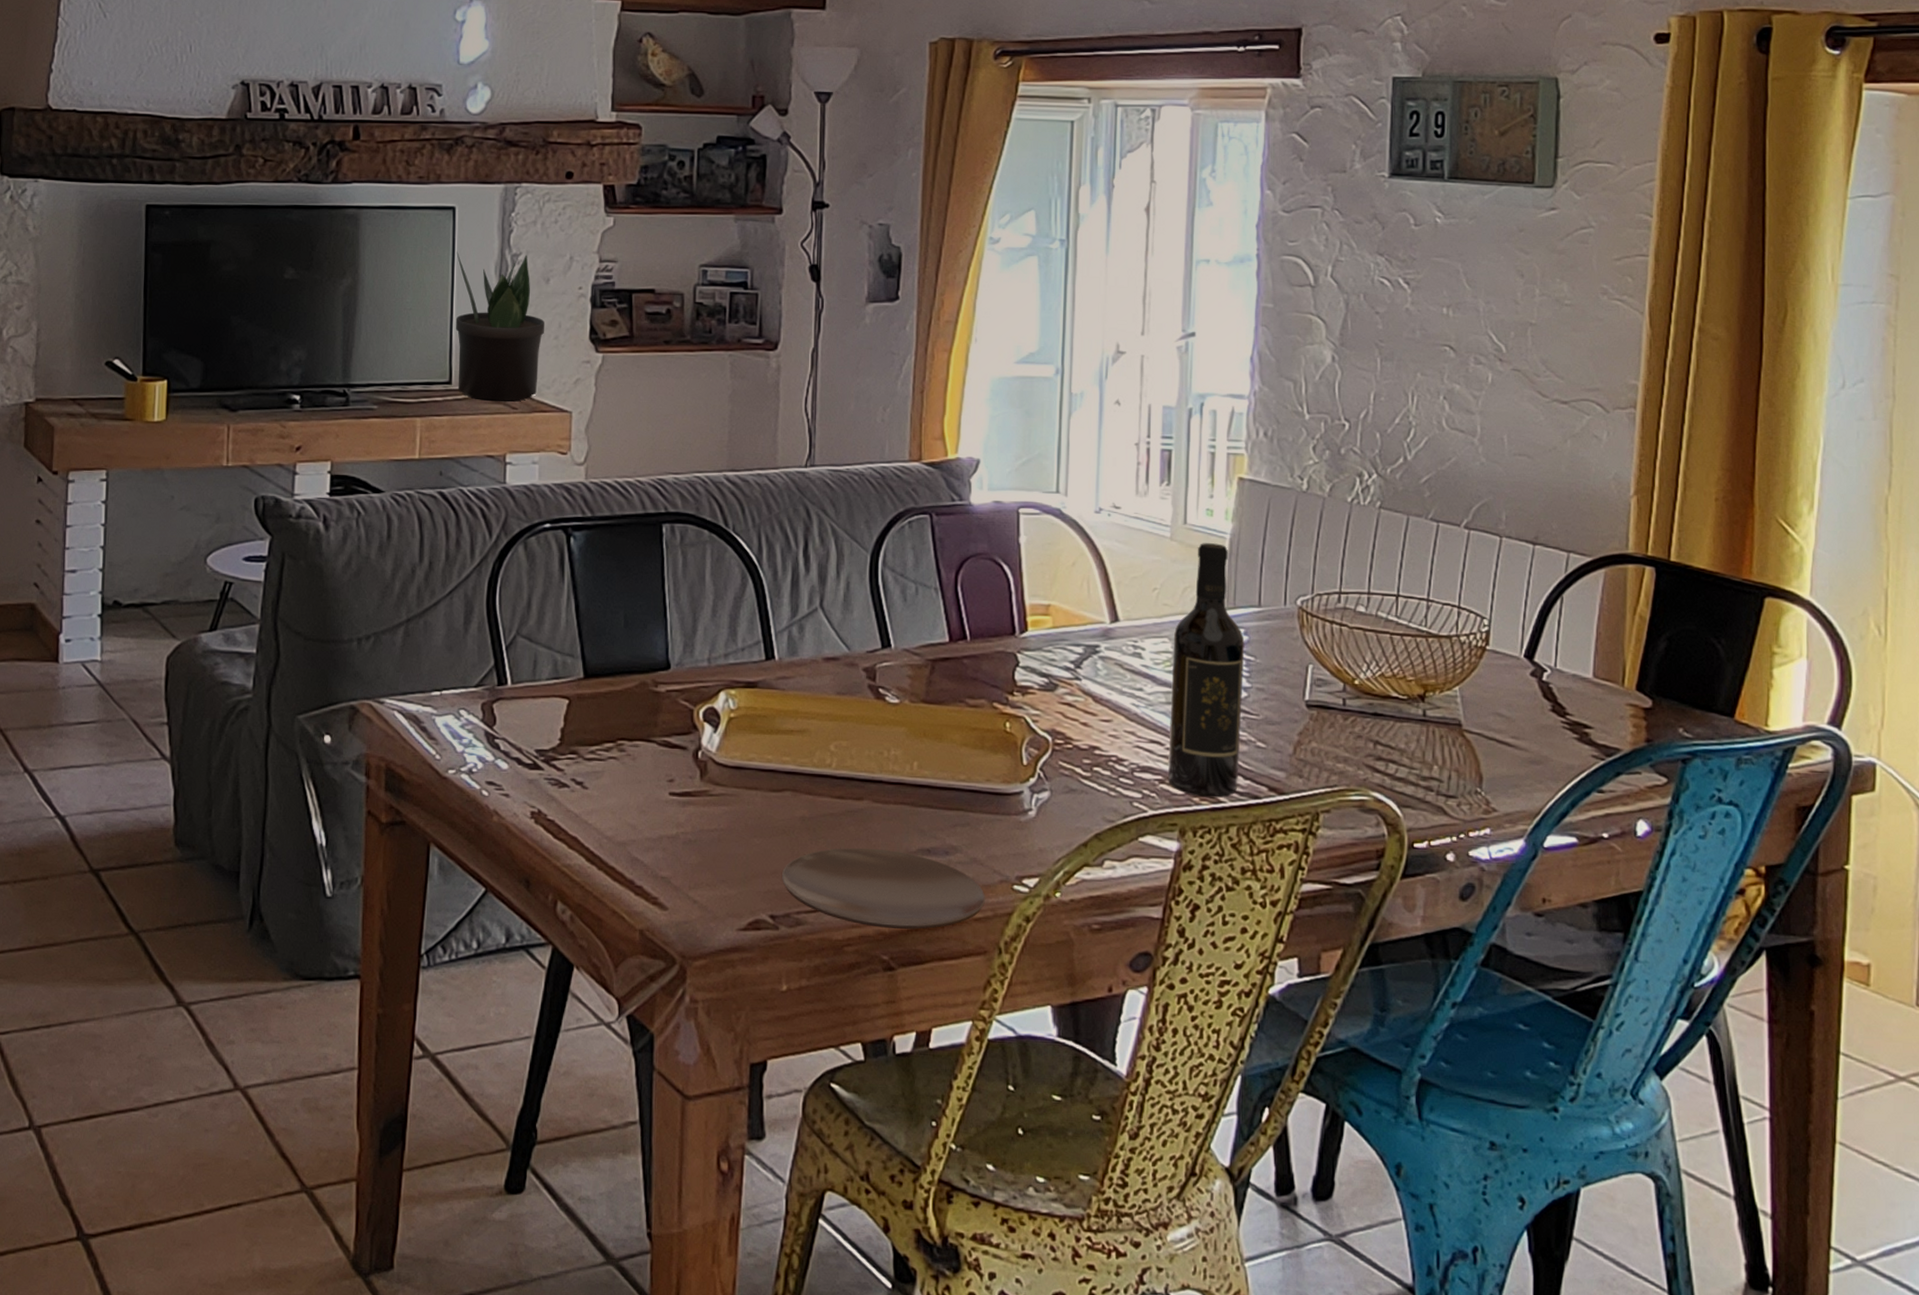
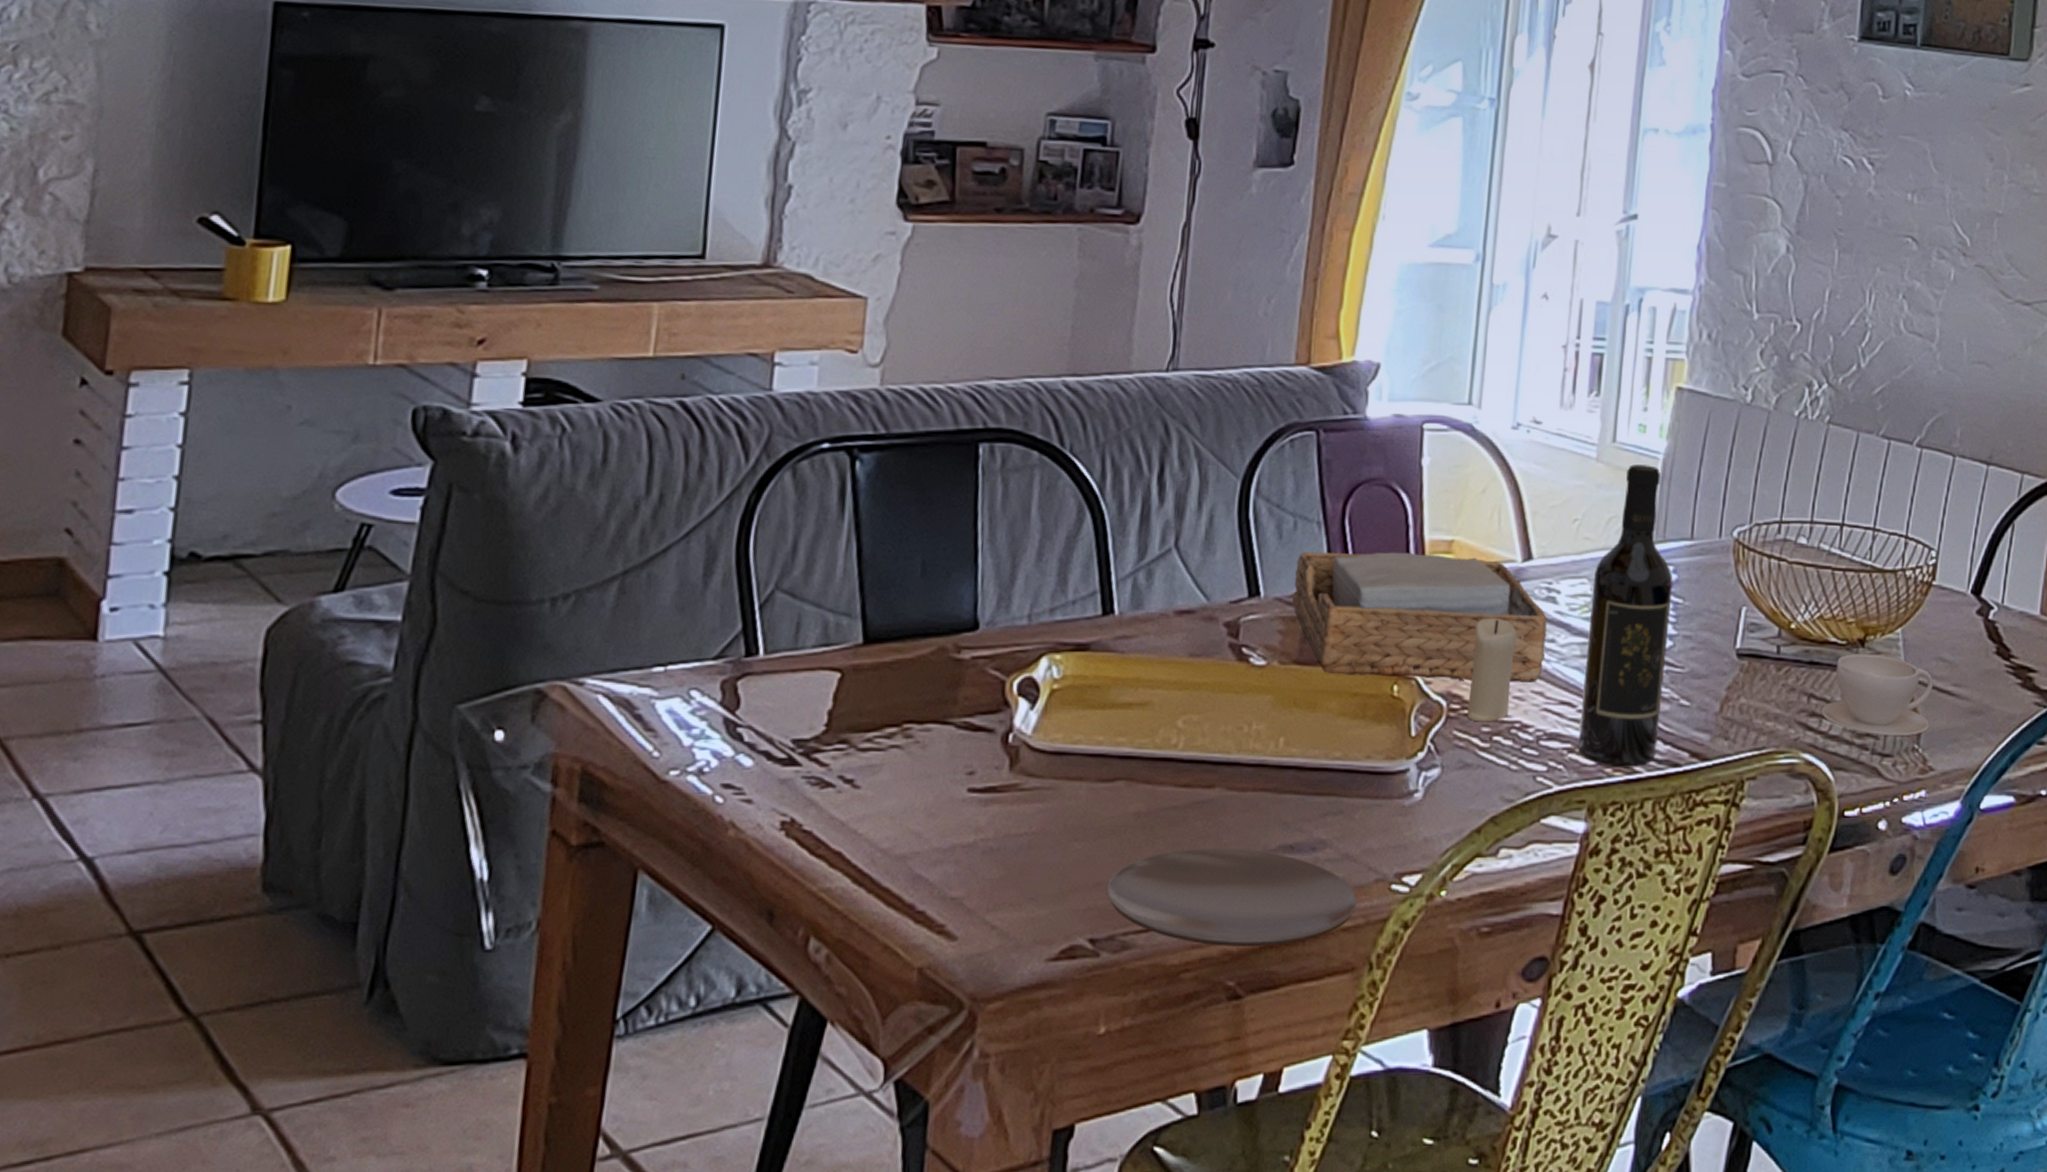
planter: present [455,251,544,402] -> none [714,83,838,284]
napkin holder: none [918,613,1135,724] -> present [1292,552,1547,682]
candle: none [1070,669,1109,756] -> present [1467,617,1517,722]
teacup: none [1387,707,1492,781] -> present [1821,654,1933,737]

